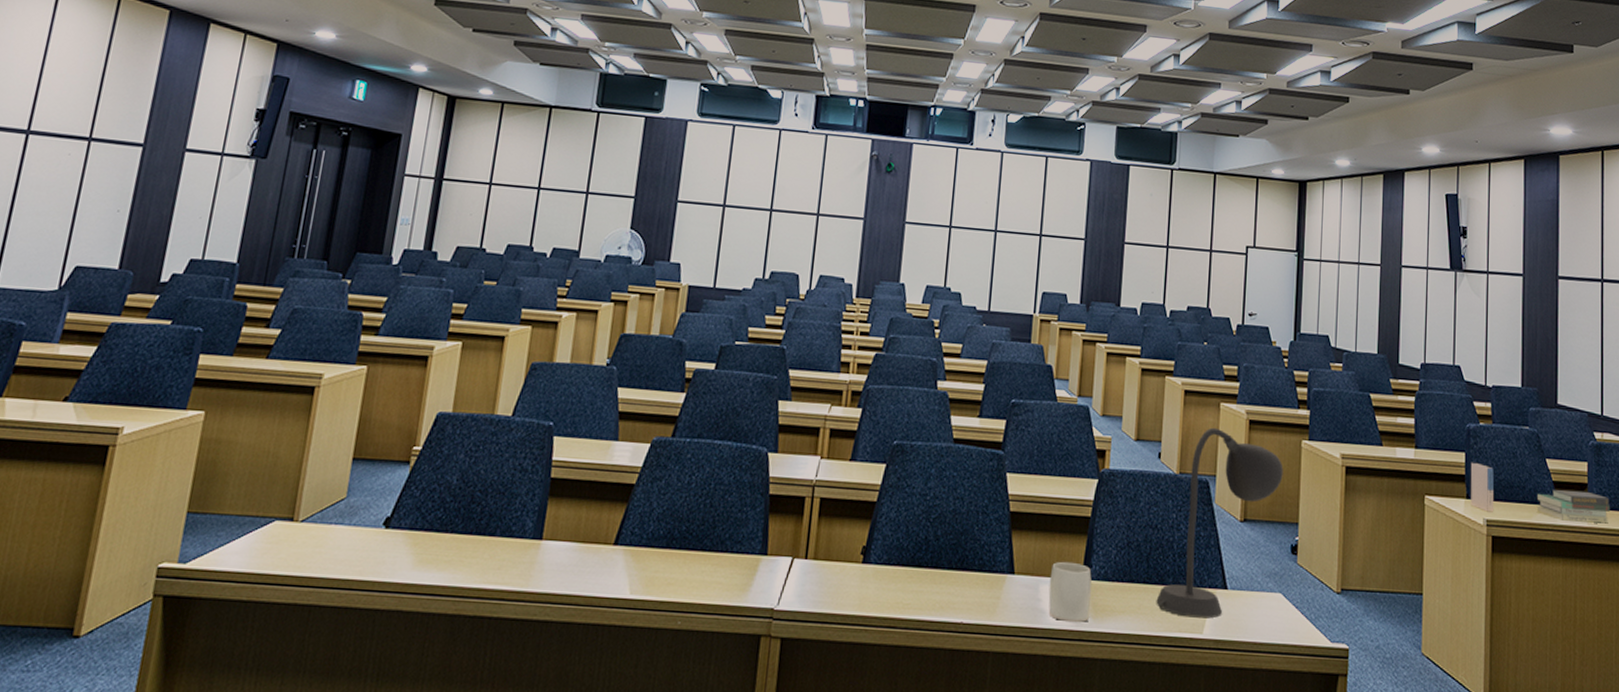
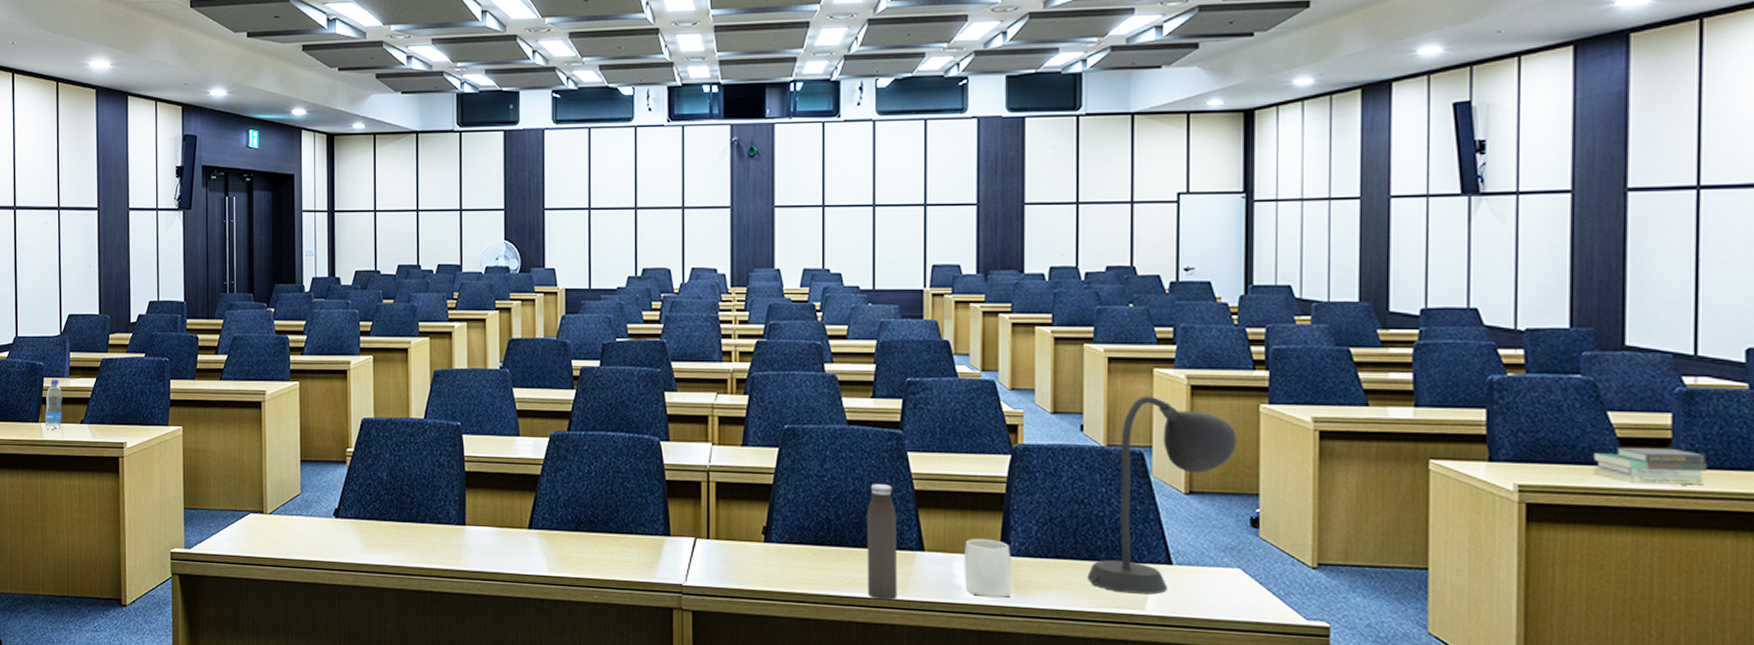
bottle: none [10,343,46,408] -> present [44,379,63,430]
water bottle: none [957,504,992,626] -> present [867,484,898,601]
book: present [1470,462,1494,512] -> none [1494,419,1530,476]

